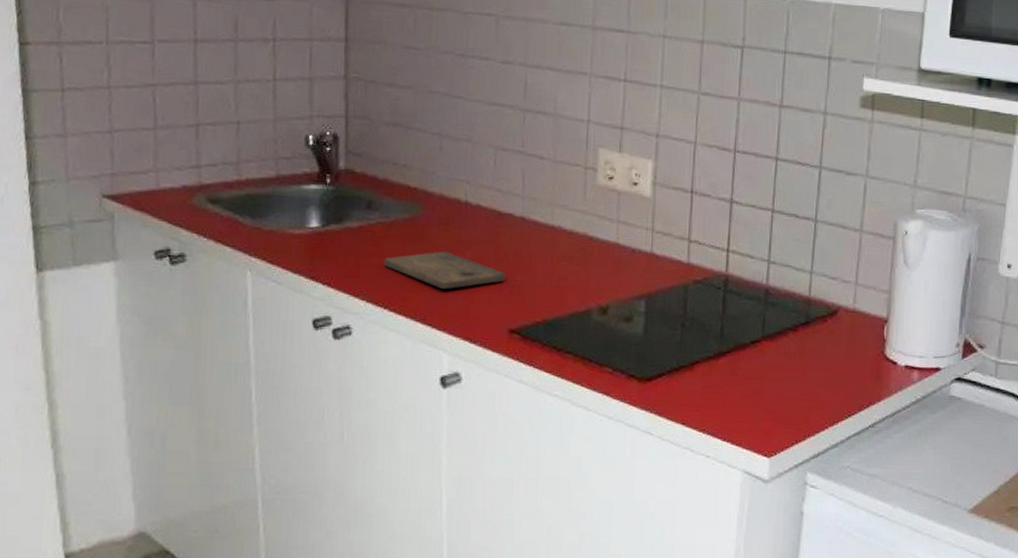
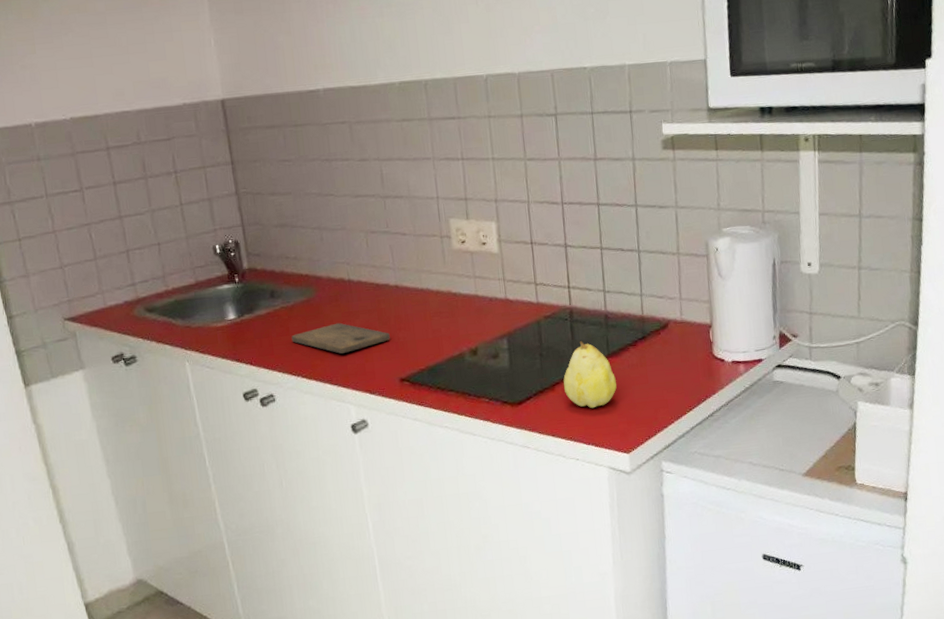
fruit: none [705,316,767,398] -> present [563,341,617,409]

